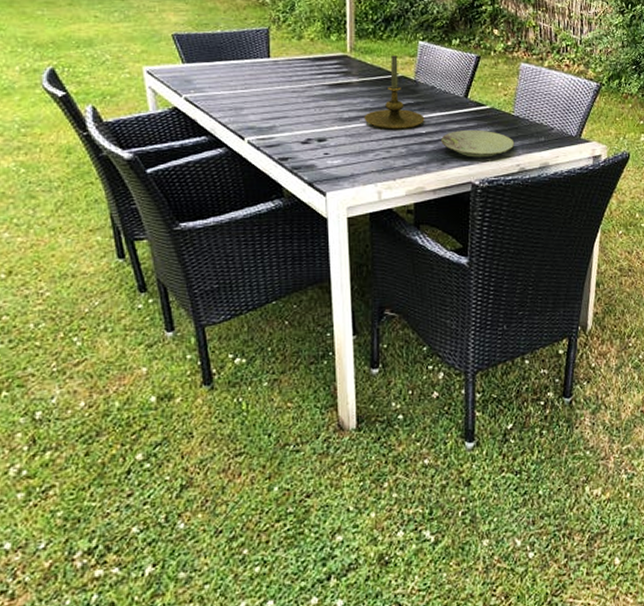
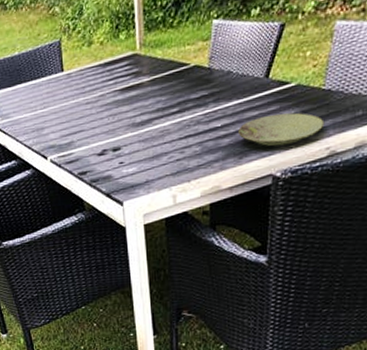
candle holder: present [364,55,425,130] -> none [156,42,220,129]

